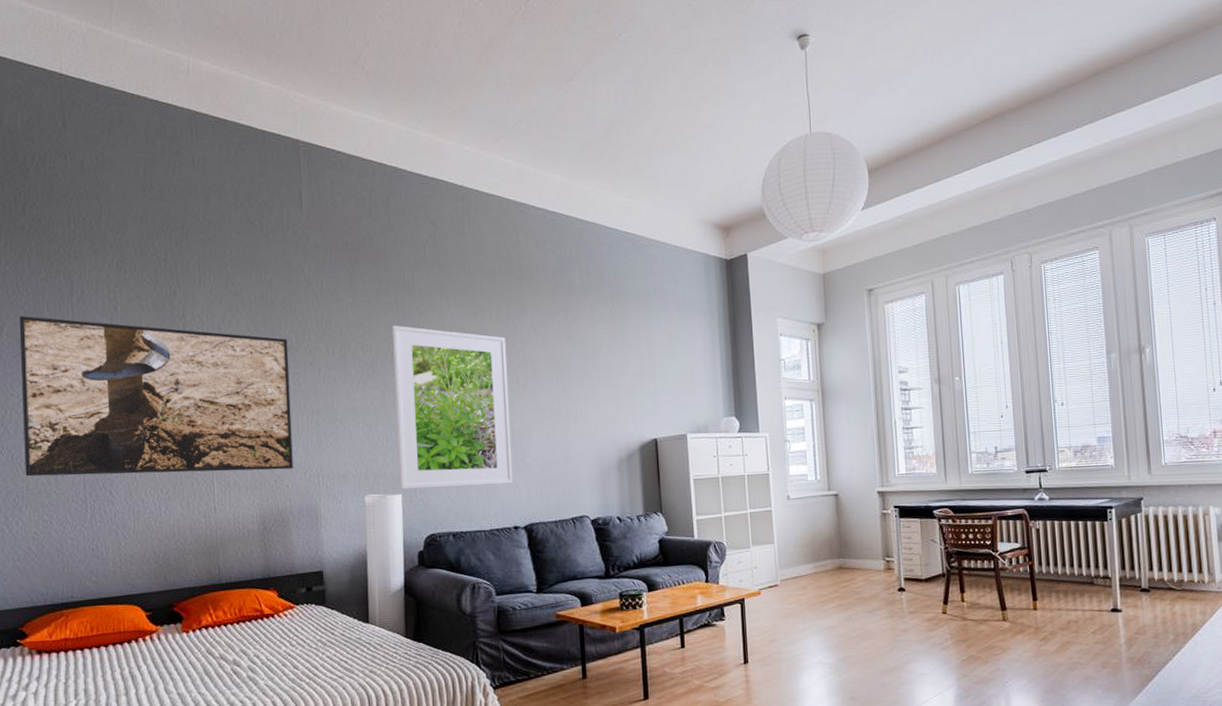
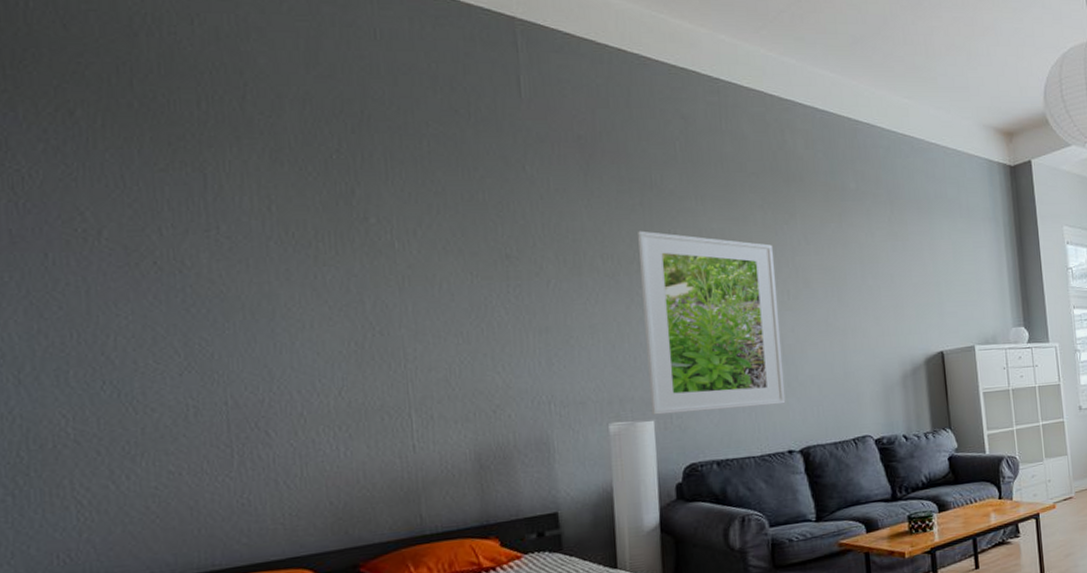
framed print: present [19,315,293,477] -> none [125,215,517,418]

